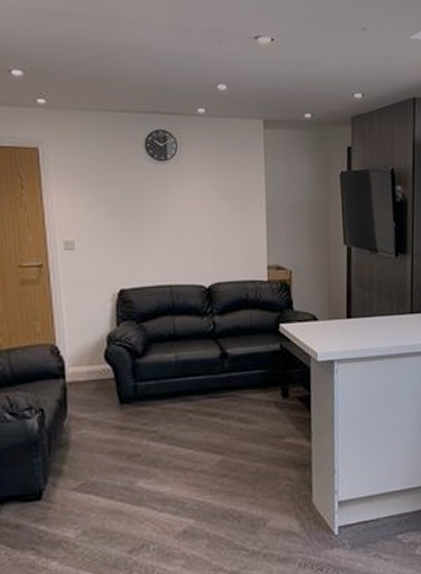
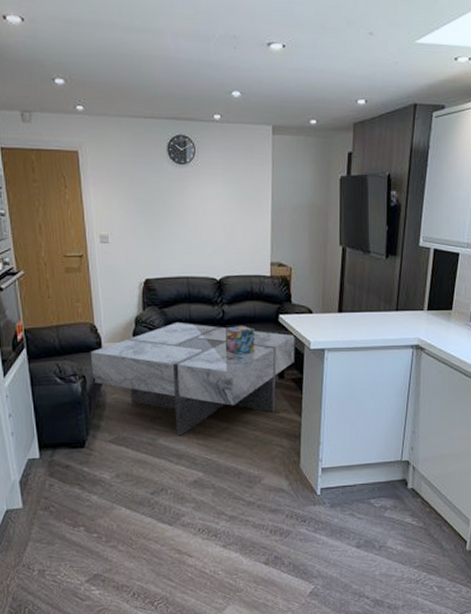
coffee table: none [51,338,300,476] -> present [91,323,295,436]
decorative box: none [217,337,253,374] -> present [225,325,255,356]

